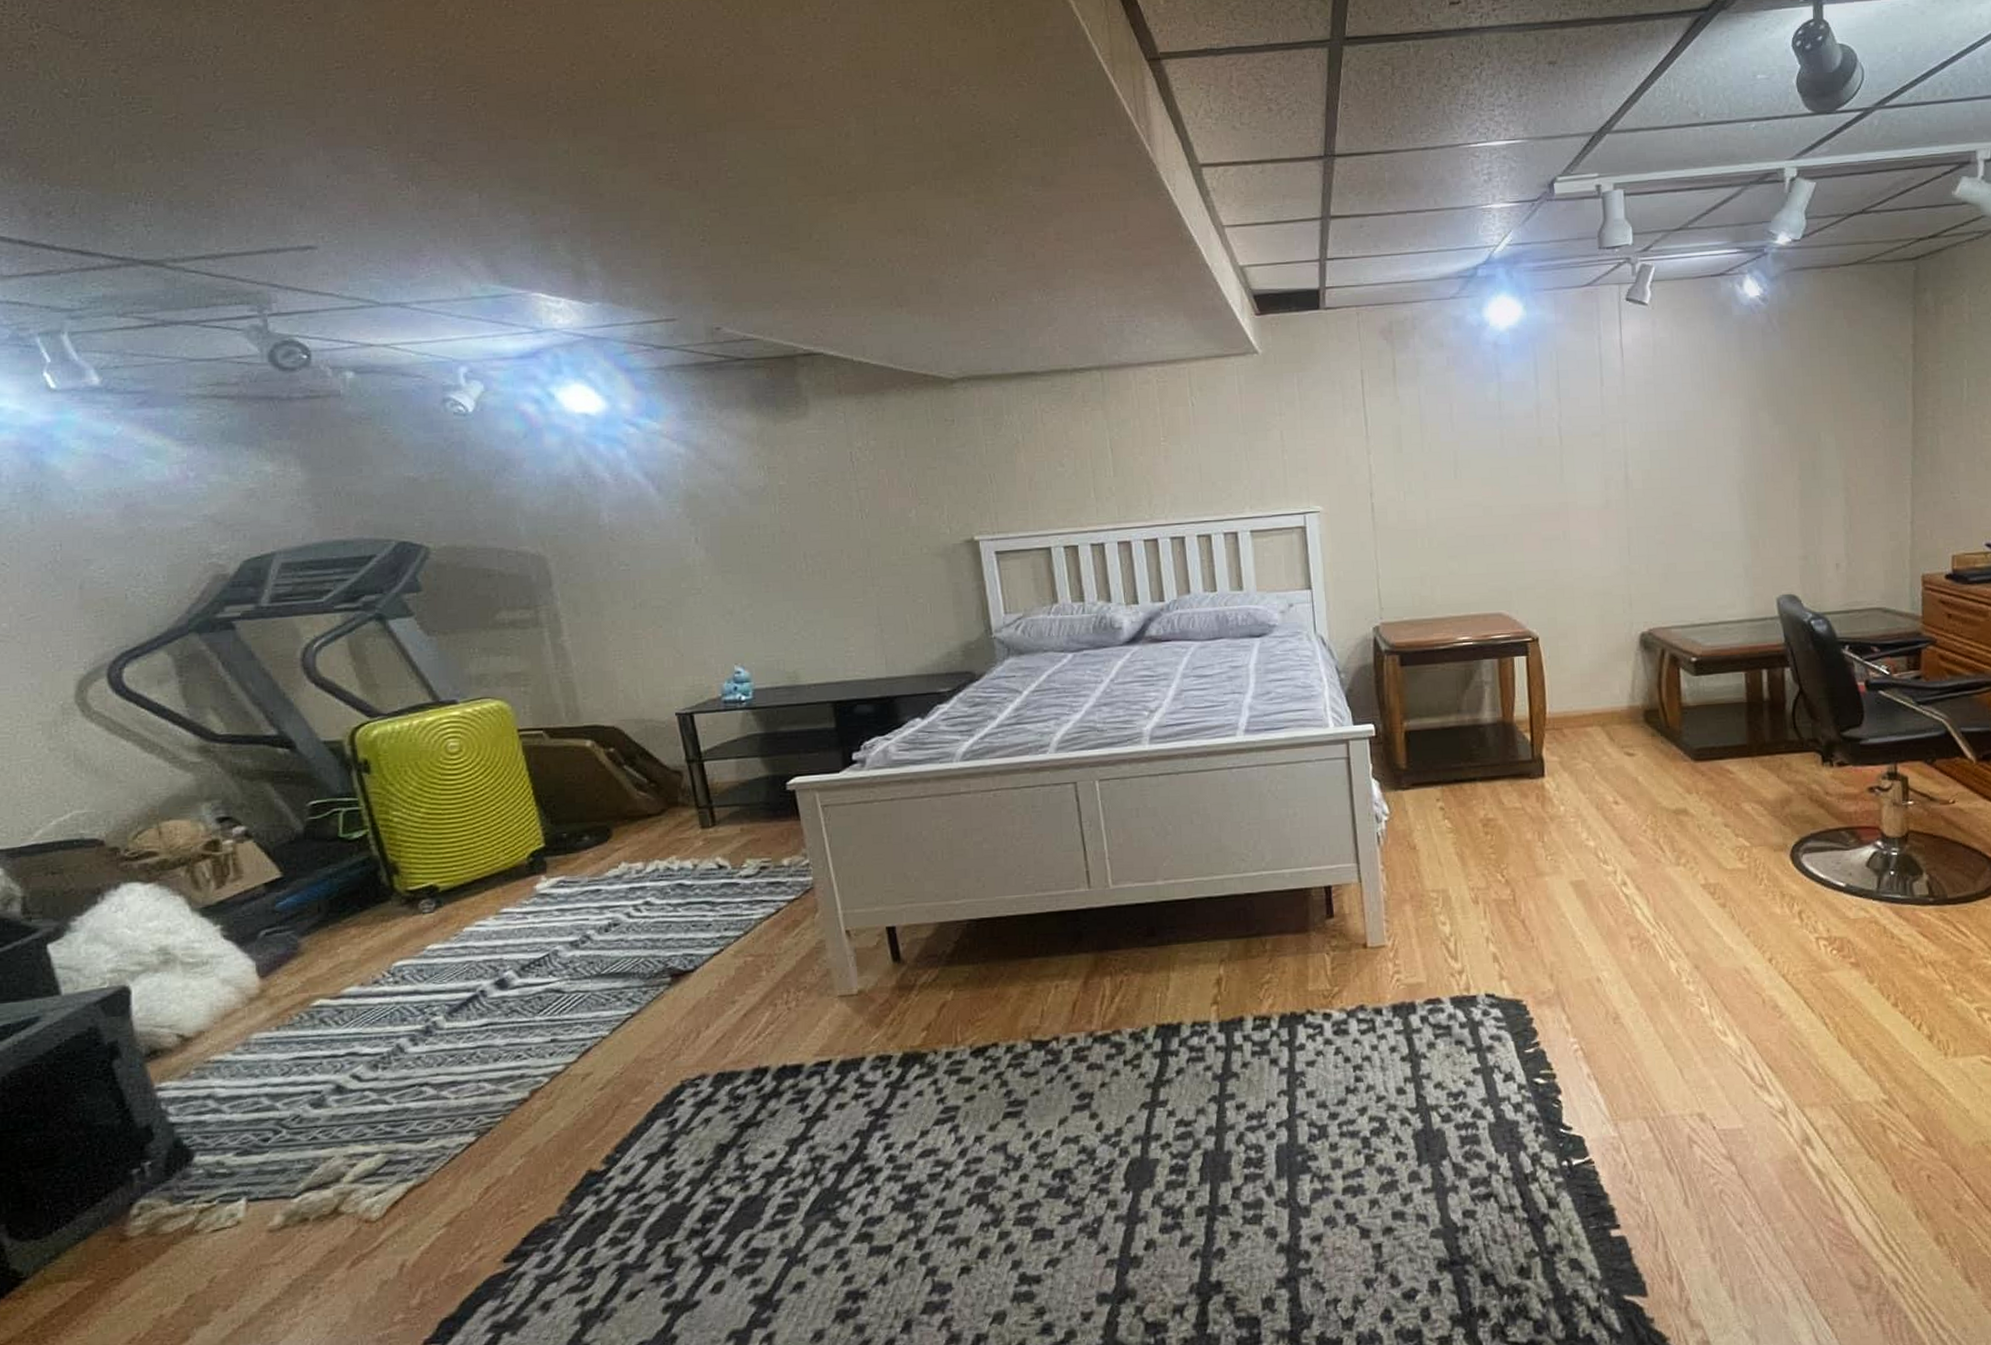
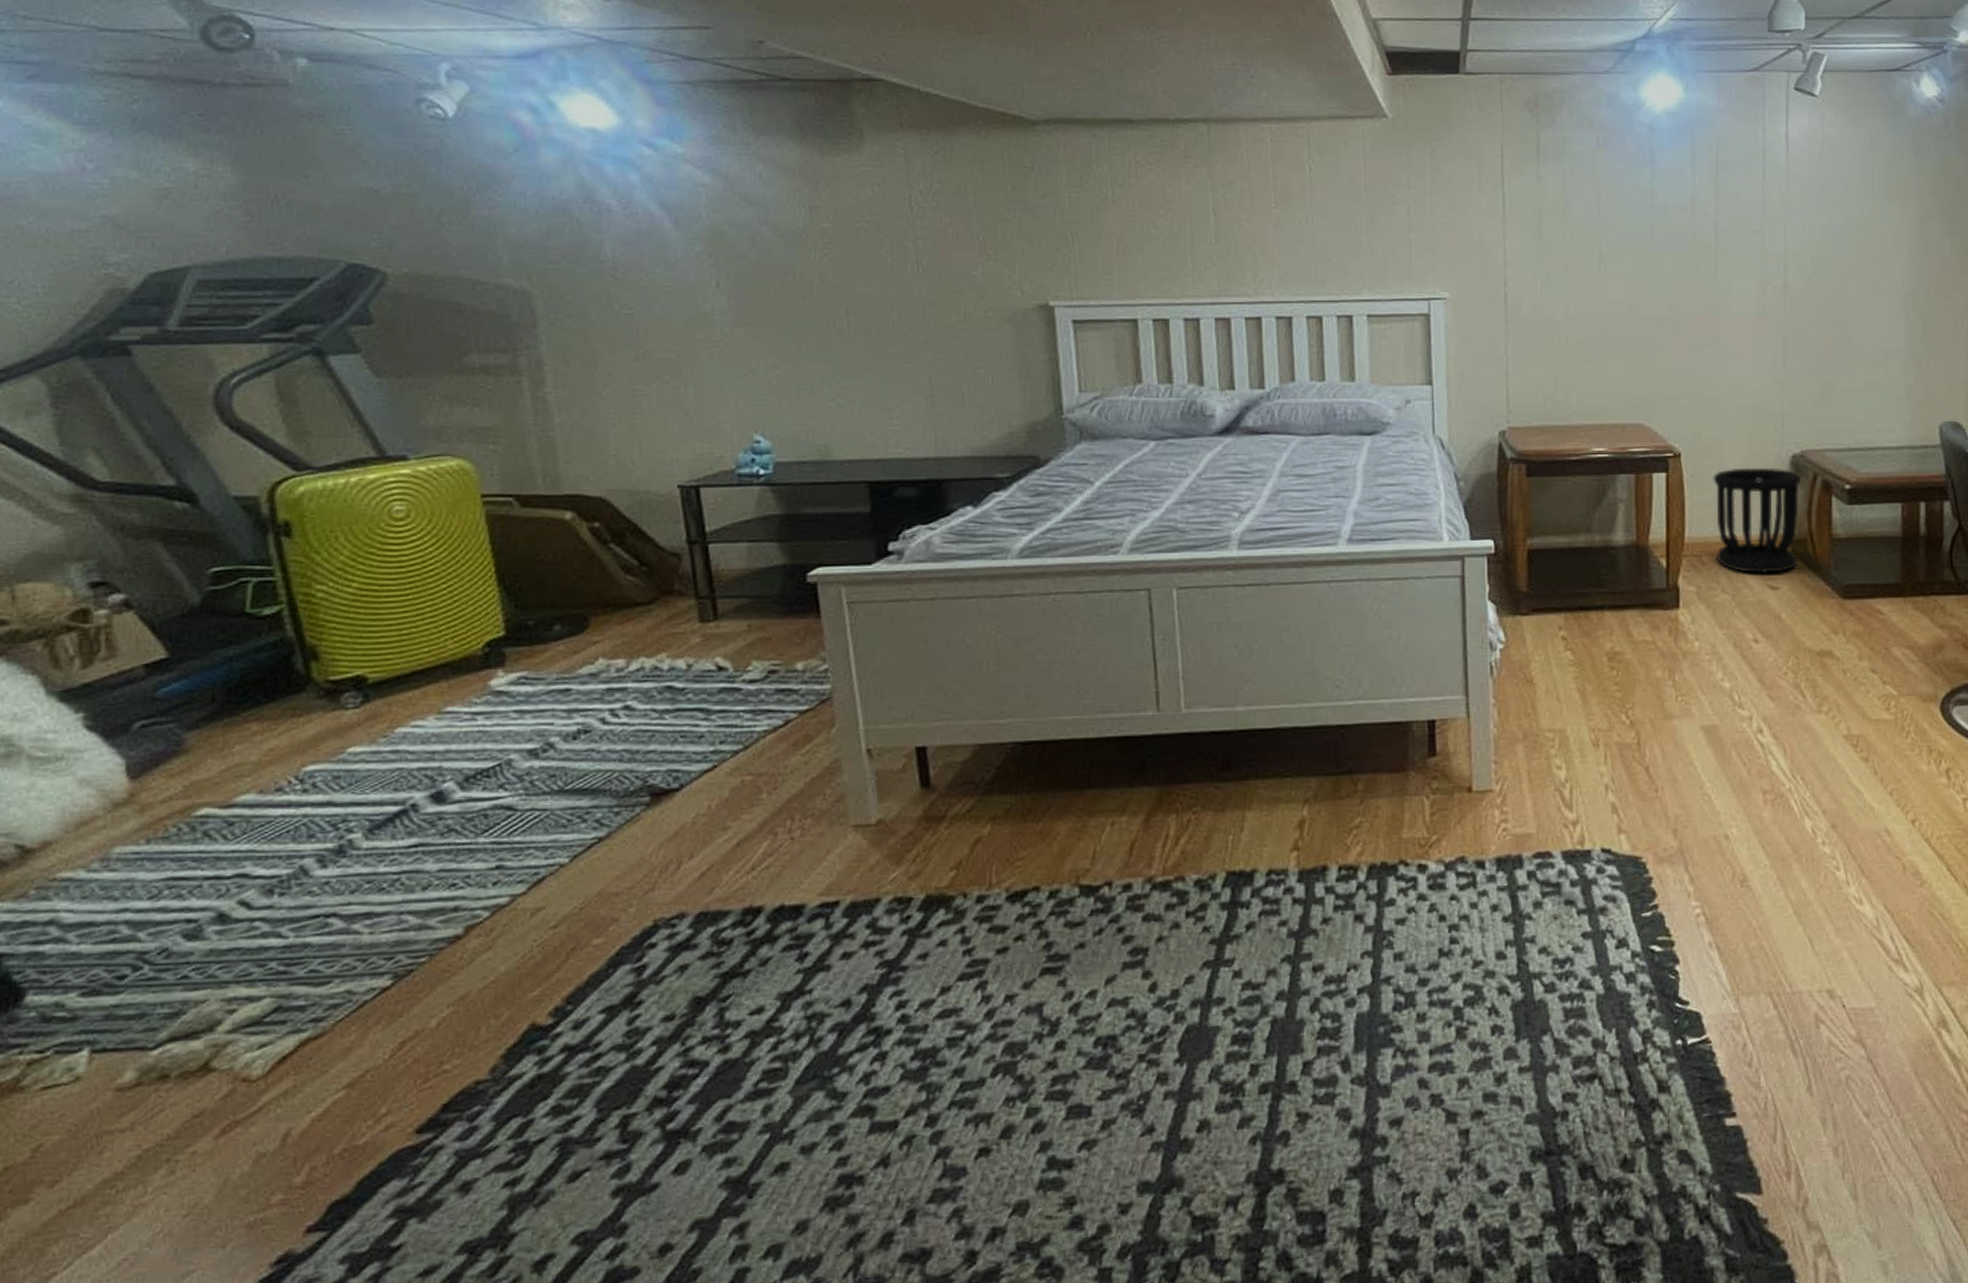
wastebasket: none [1569,646,1652,743] -> present [1713,467,1802,574]

